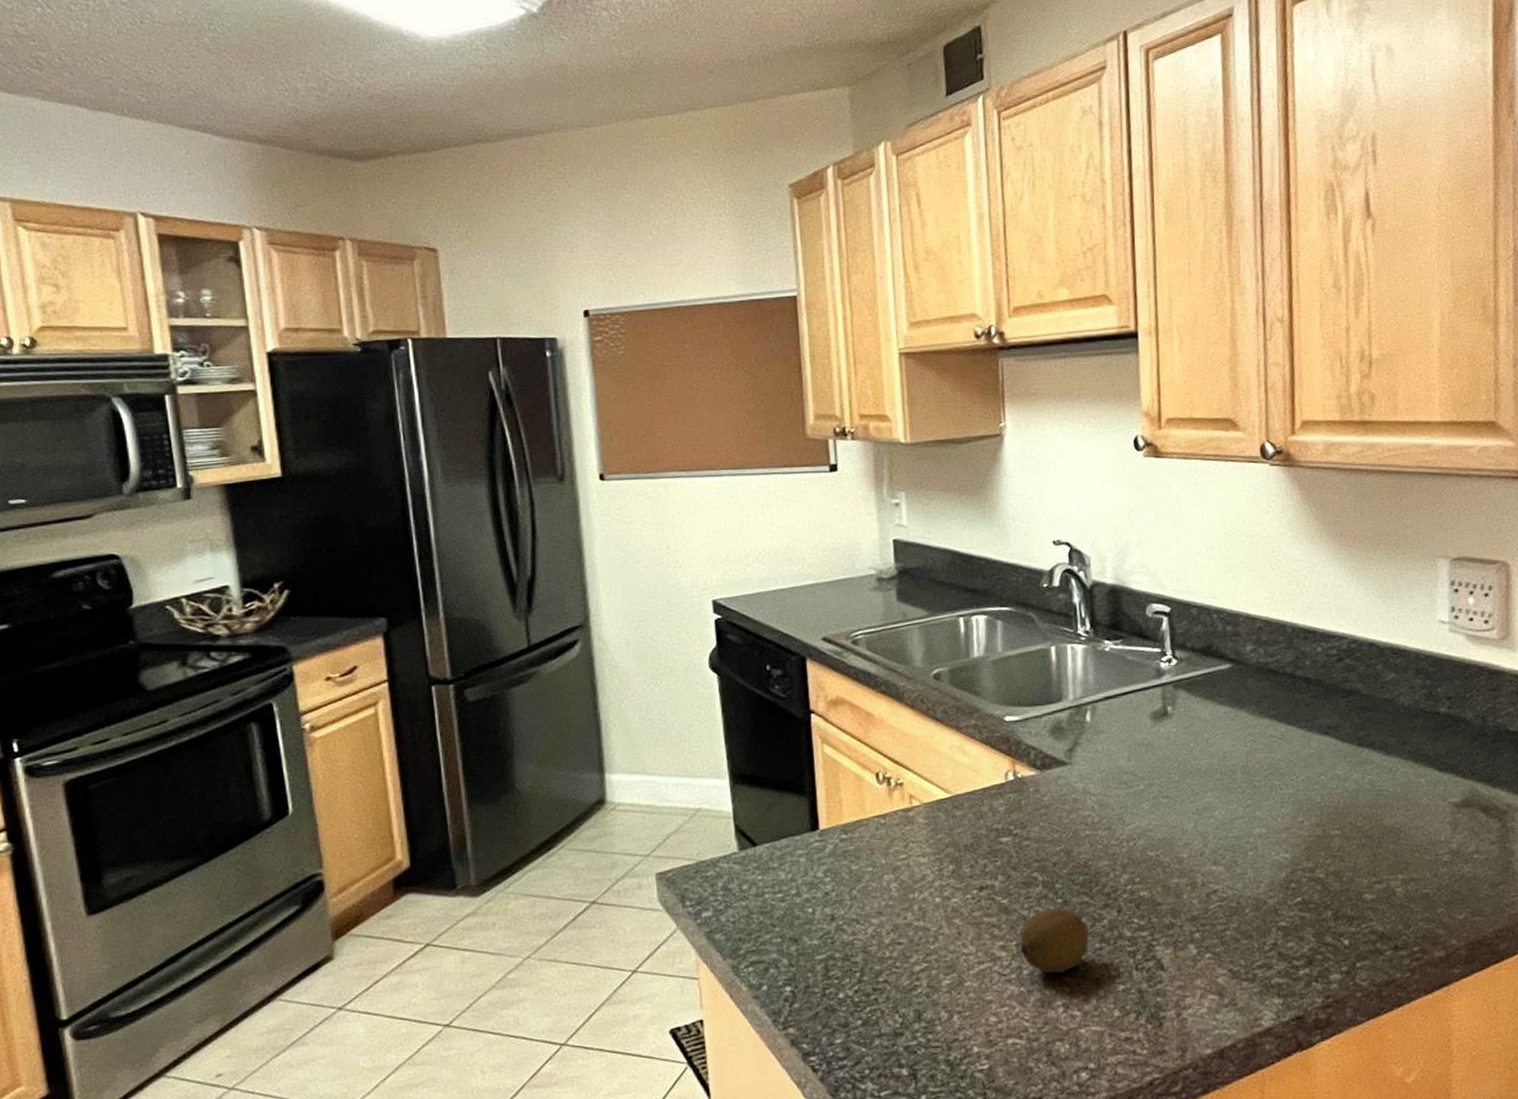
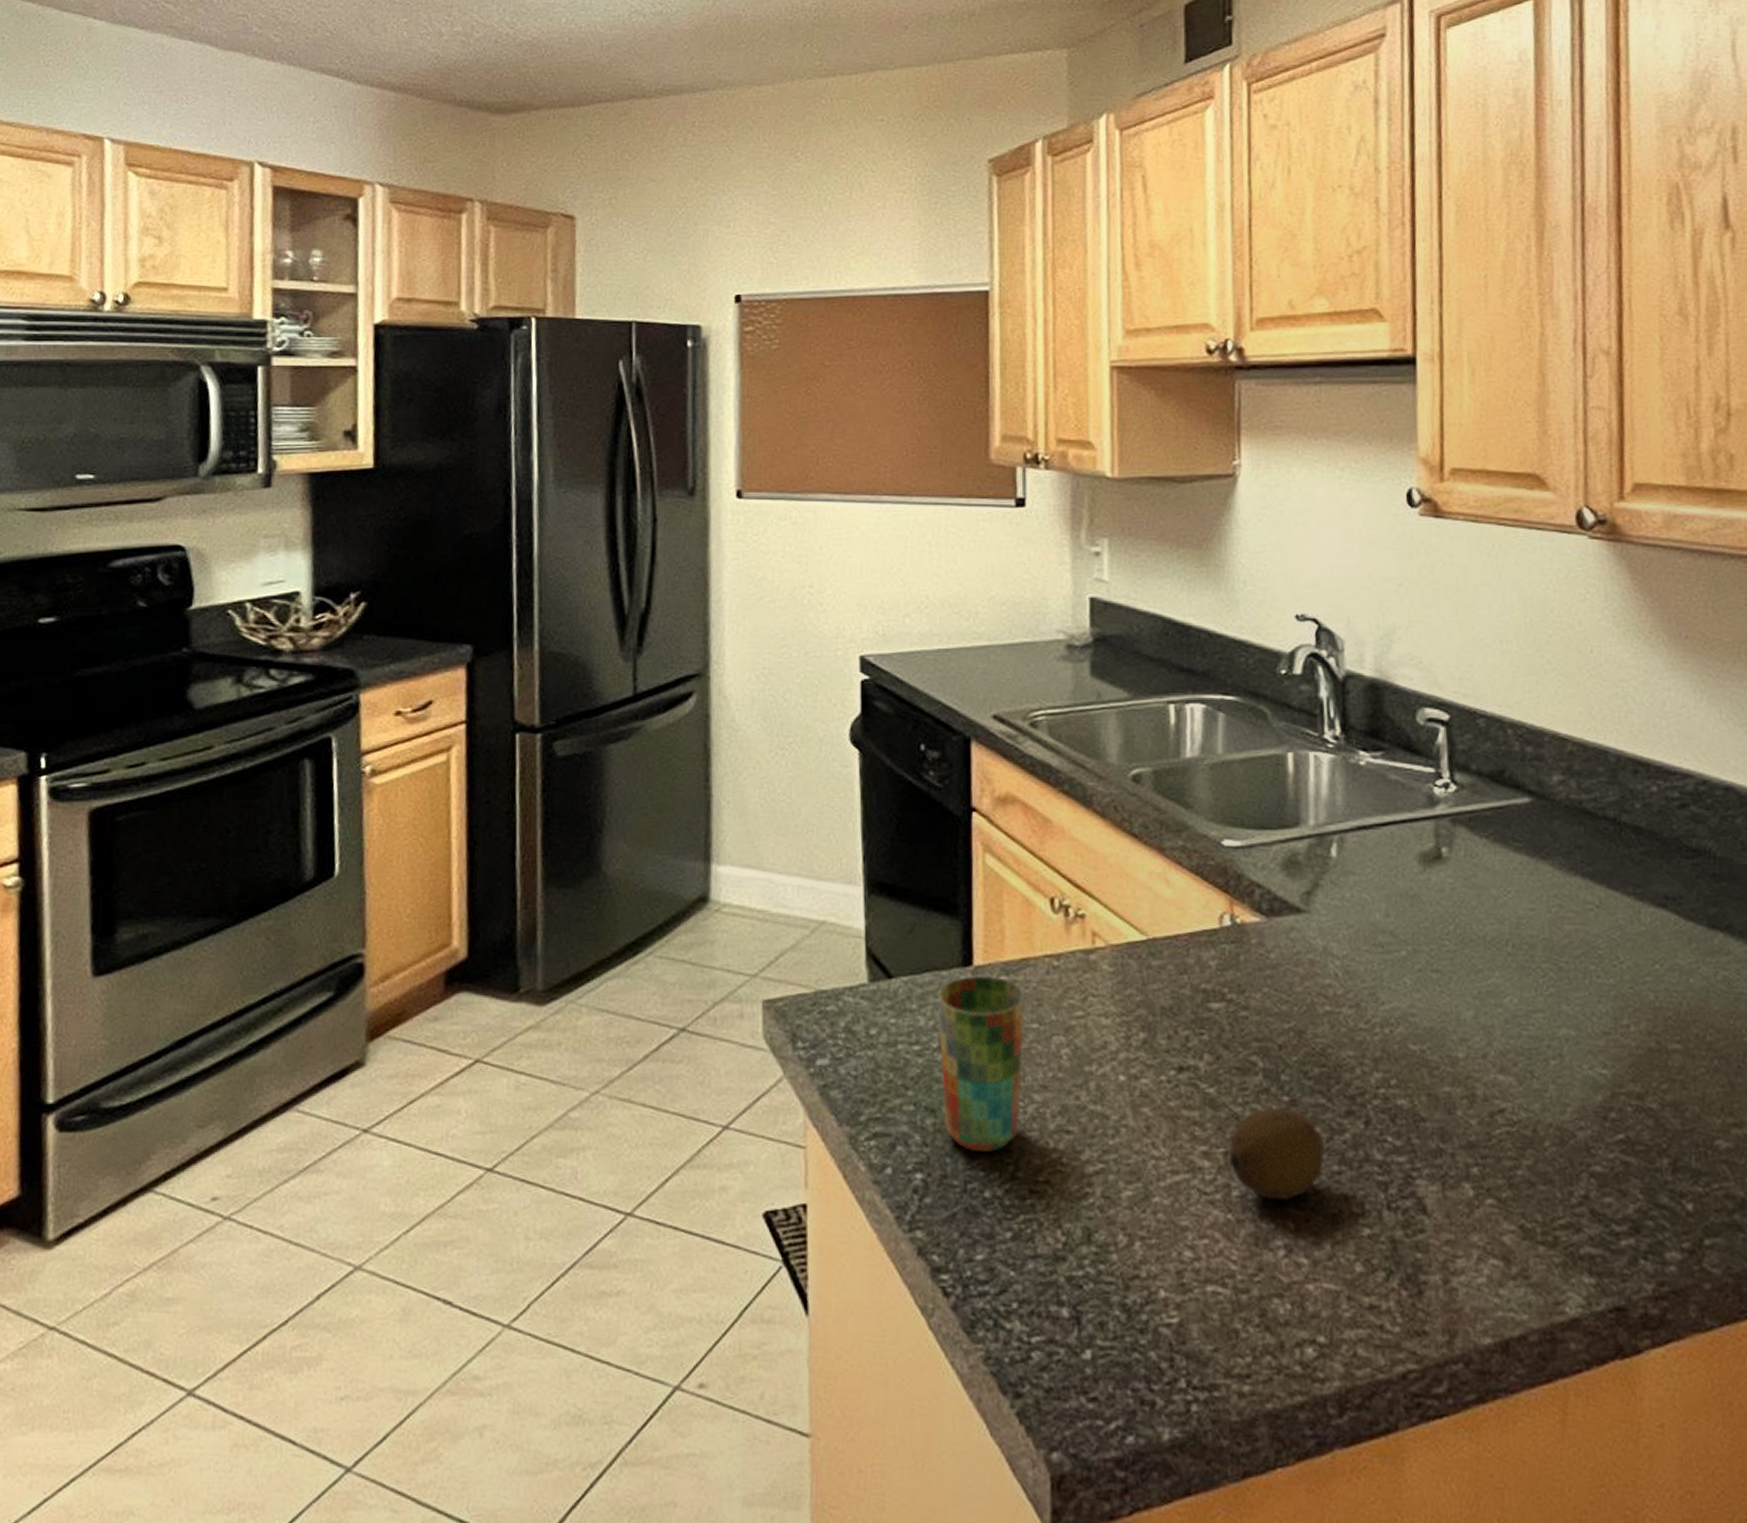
cup: none [794,837,863,966] -> present [938,977,1024,1153]

